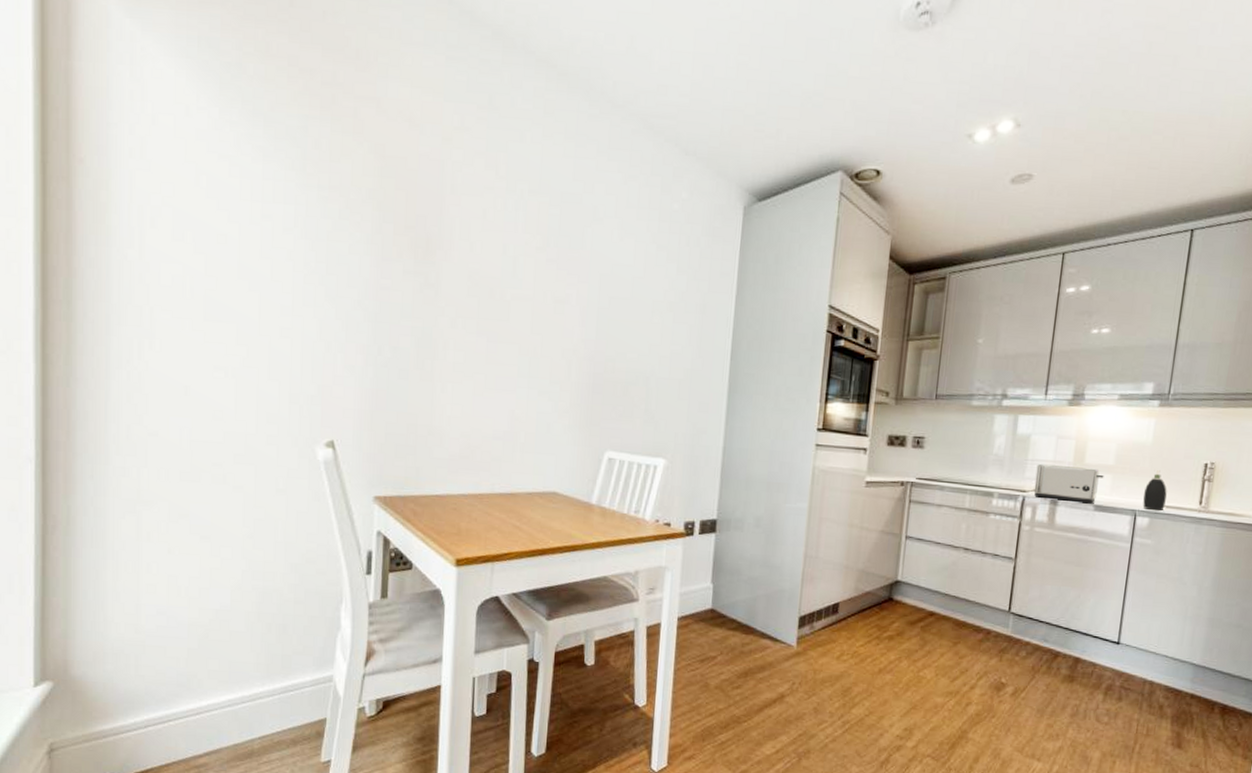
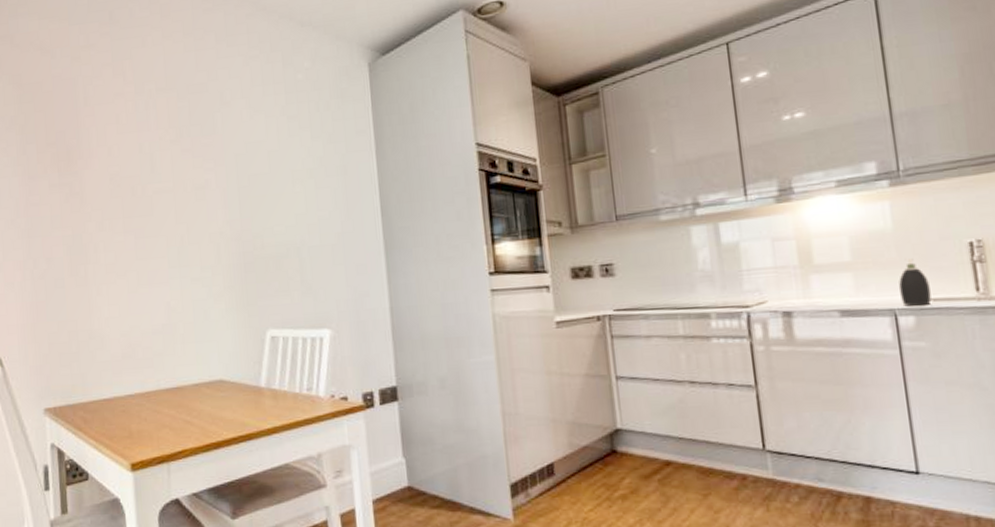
toaster: present [1033,463,1104,504] -> none [755,268,843,311]

